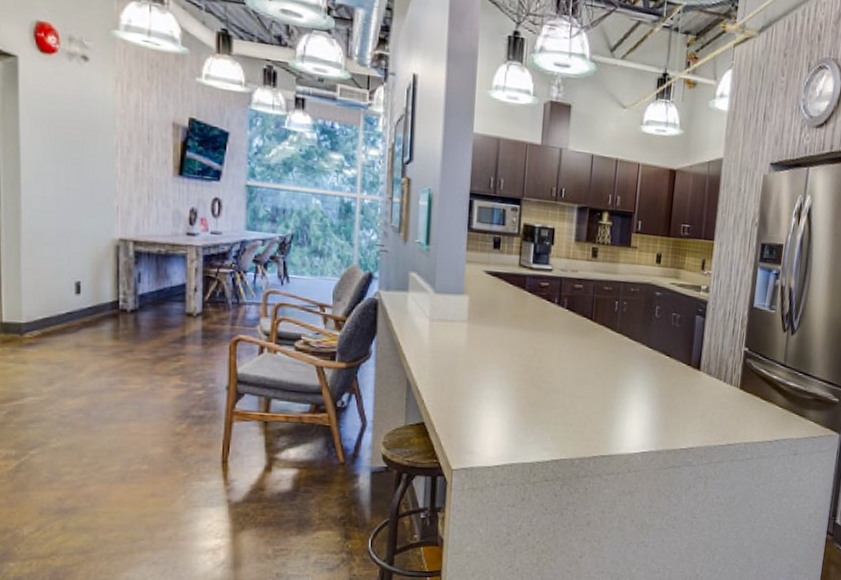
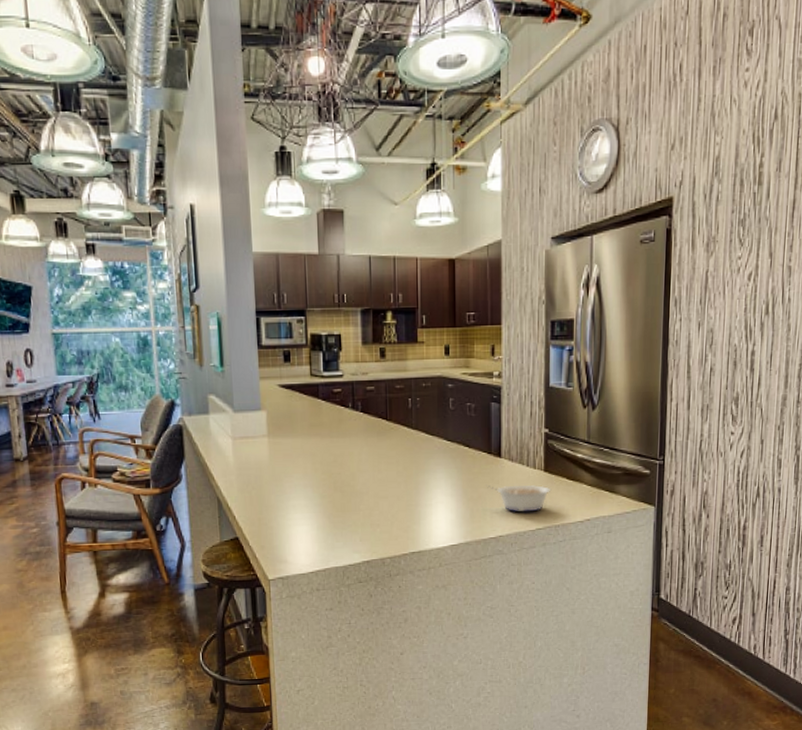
legume: none [682,396,745,427] -> present [486,485,552,513]

